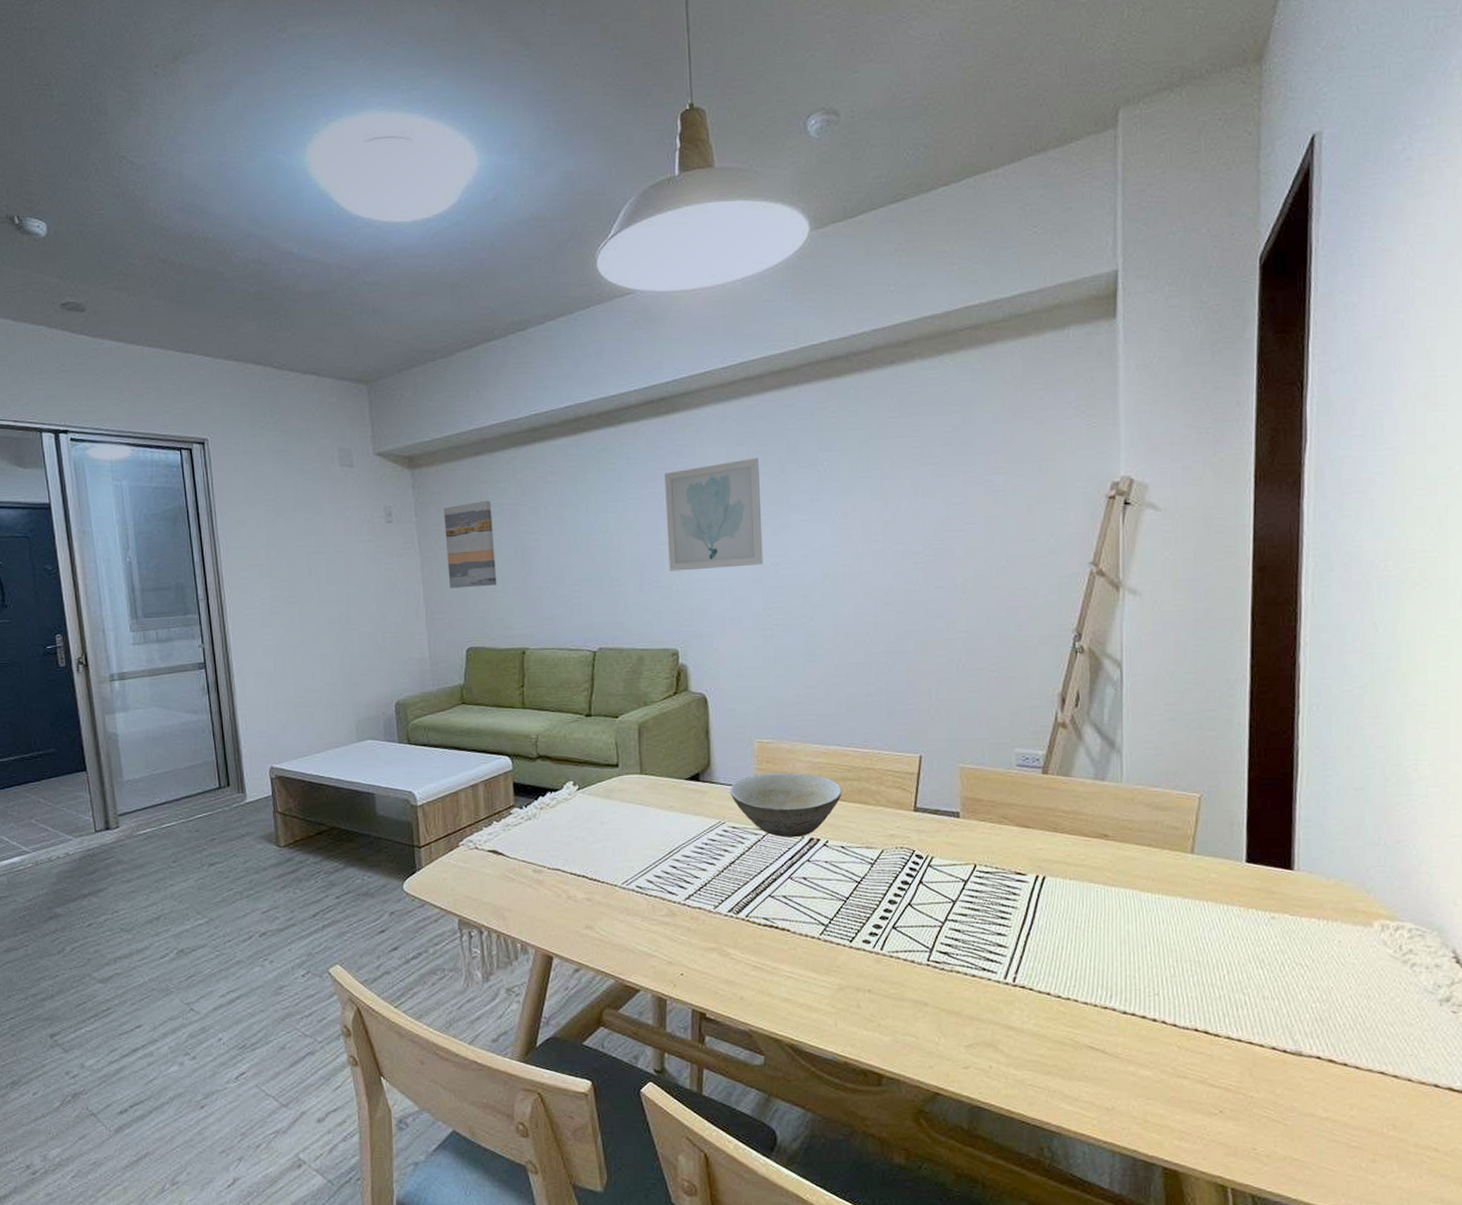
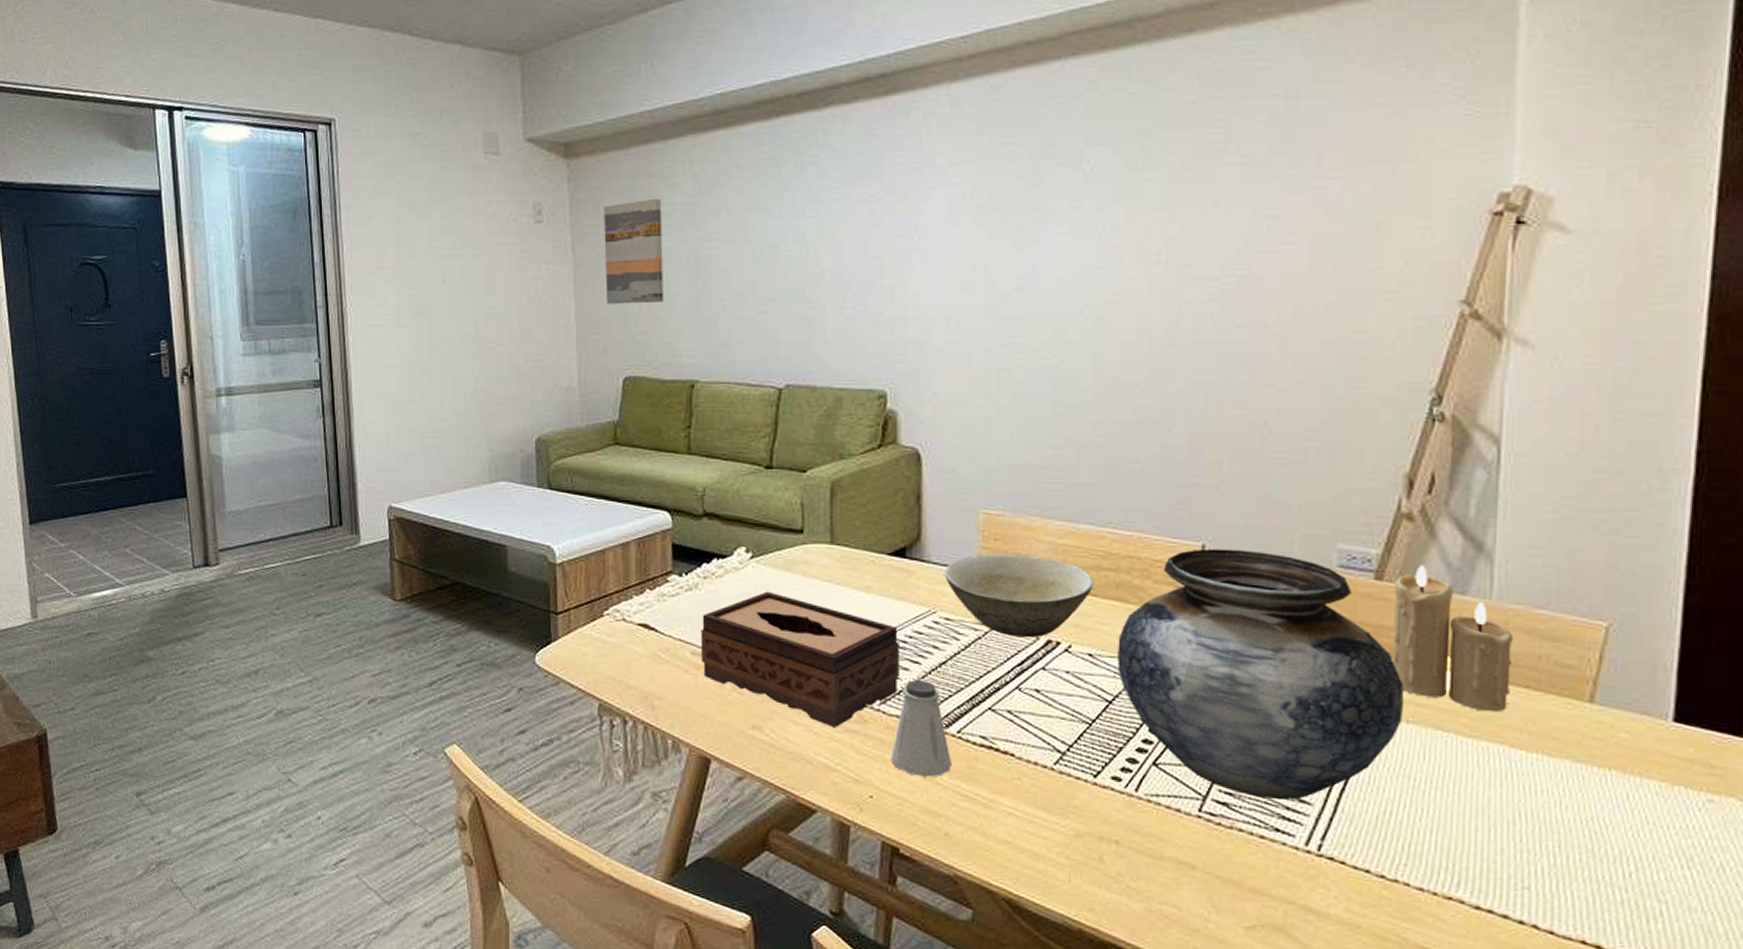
tissue box: none [540,816,700,922] -> present [700,591,901,728]
wall art: present [664,457,763,571] -> none [879,151,1004,293]
saltshaker: none [695,878,743,954] -> present [890,680,952,777]
vase: none [862,757,1068,947] -> present [1117,548,1405,801]
candle: none [1055,761,1139,866] -> present [1393,565,1514,713]

